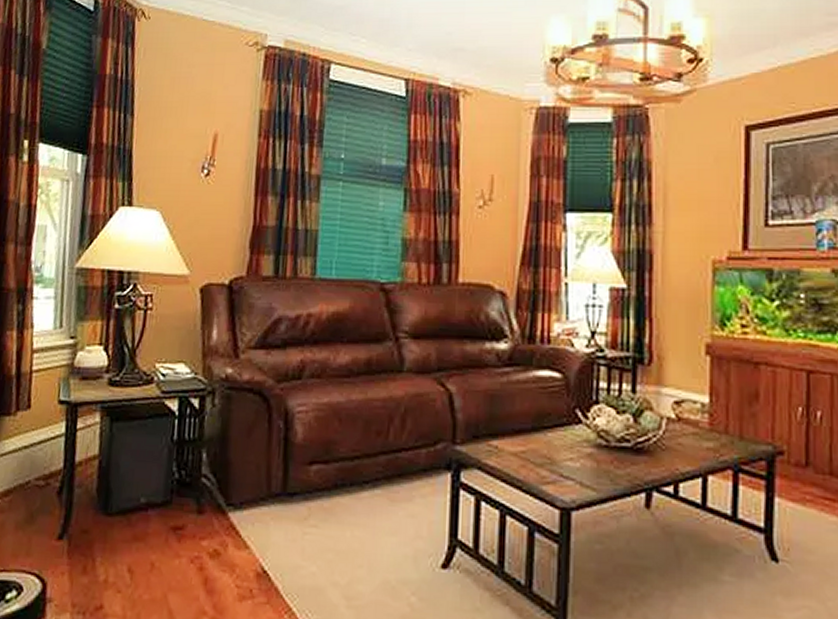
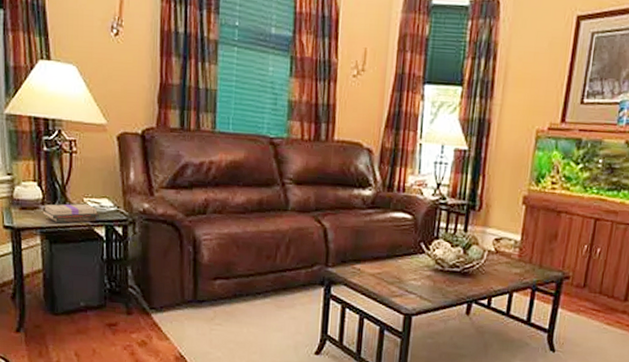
books: none [106,370,173,396] -> present [42,203,99,224]

